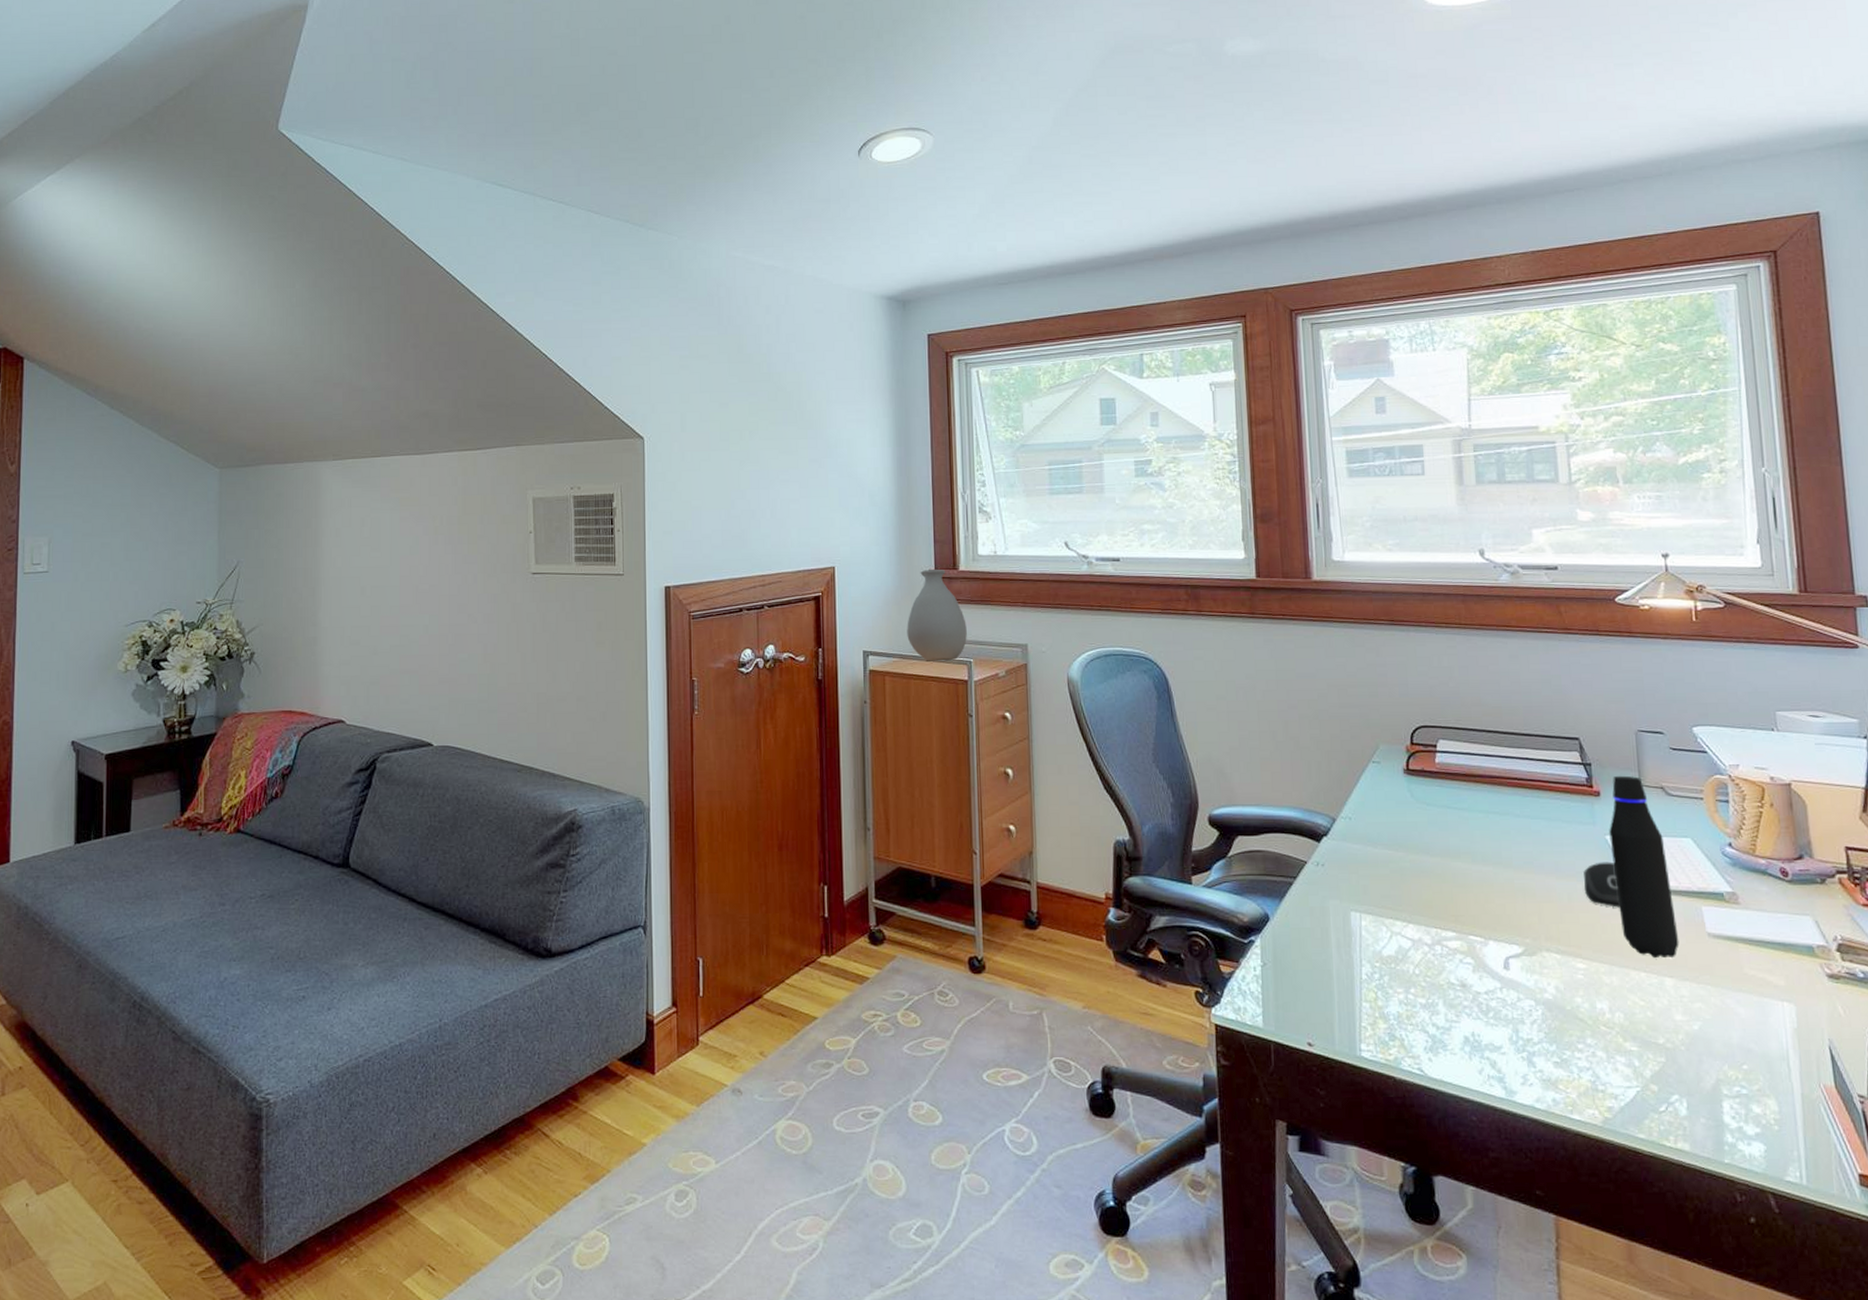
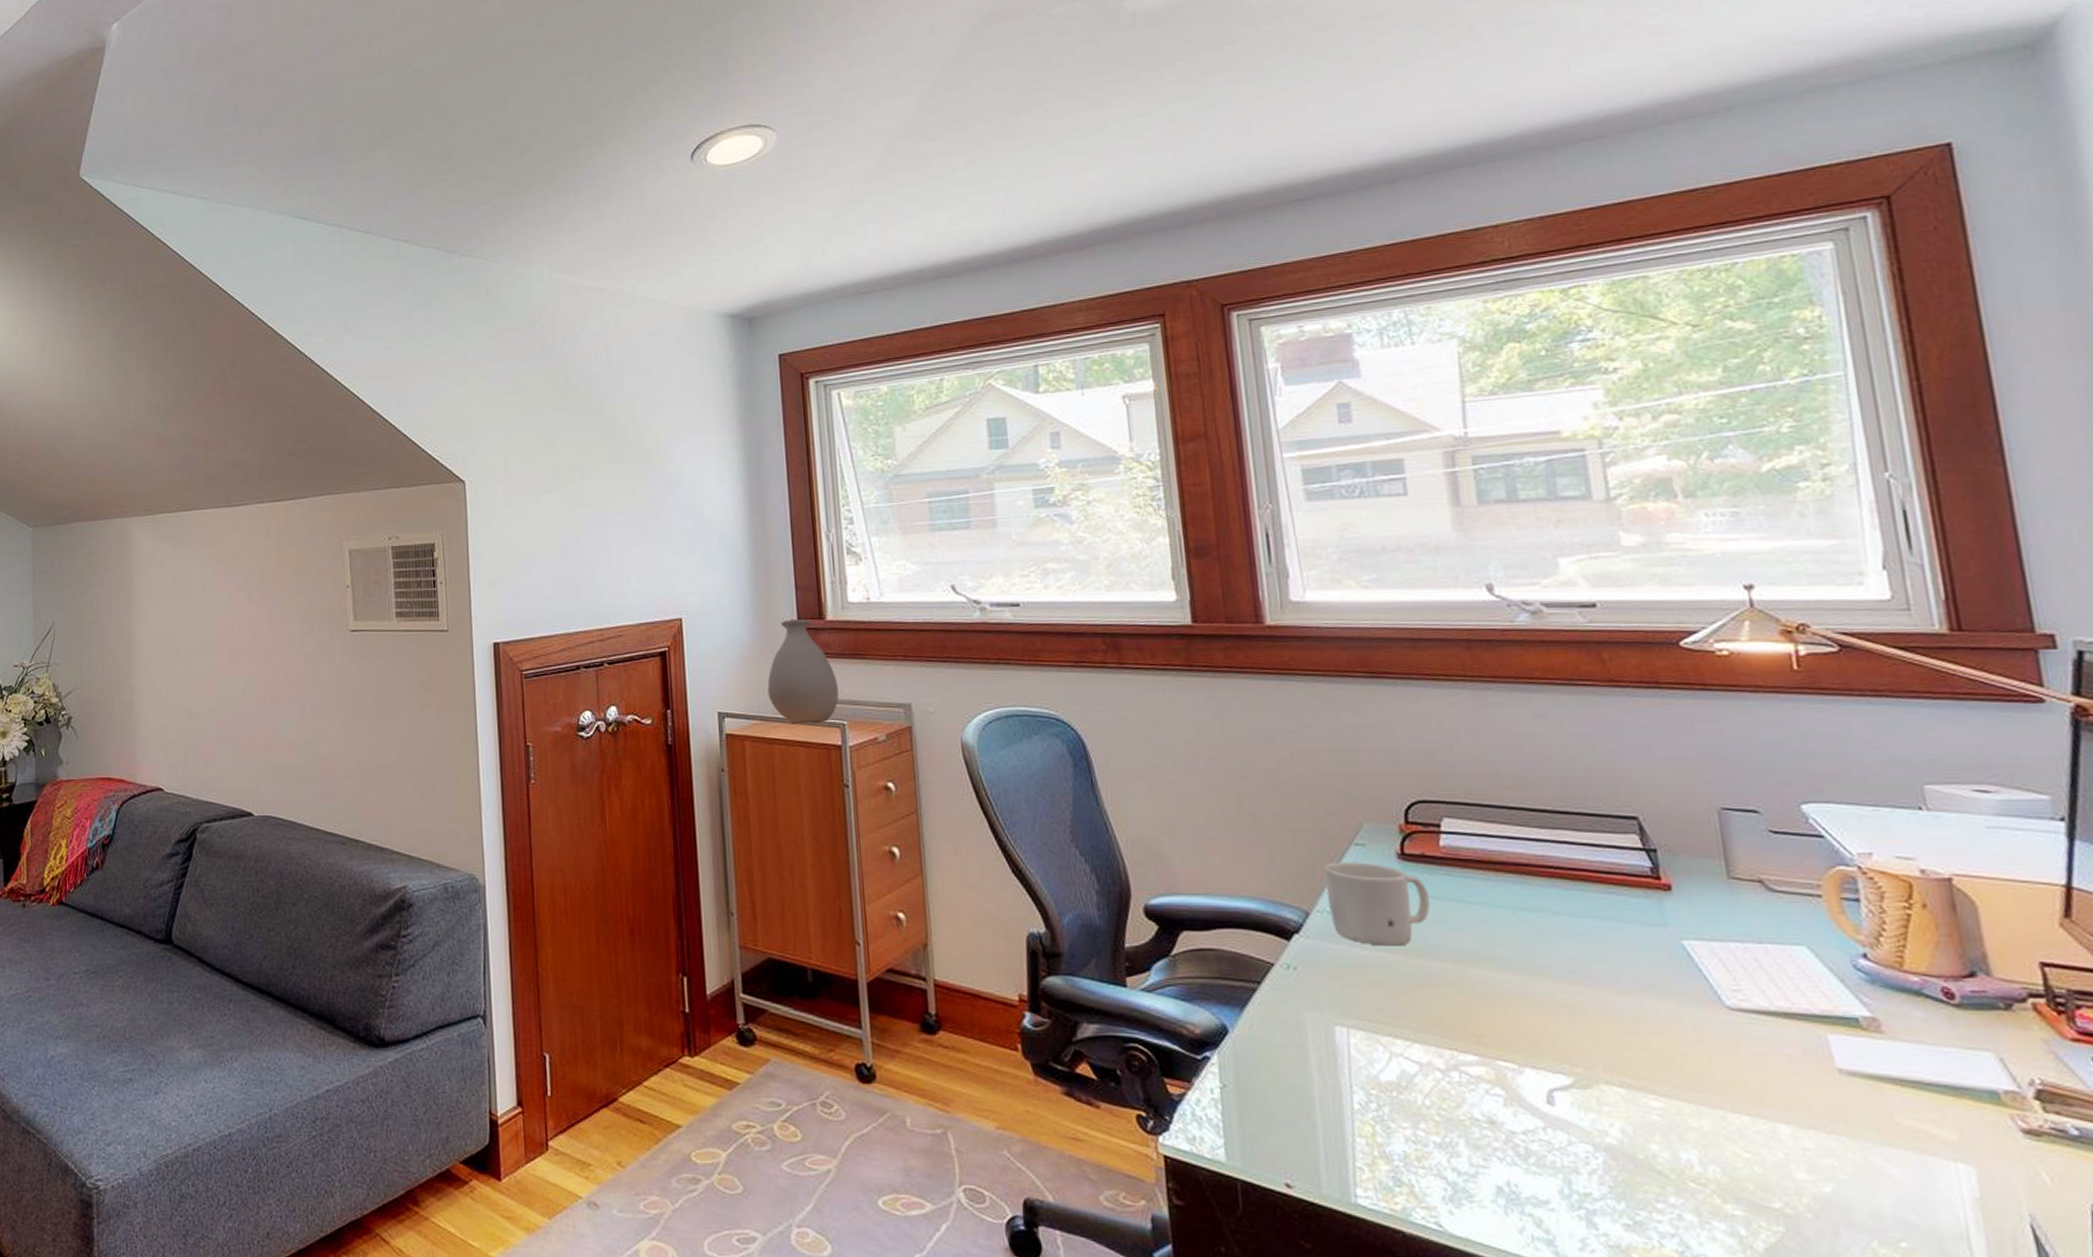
mug: none [1348,776,1427,845] -> present [1323,862,1431,946]
computer mouse: present [1583,862,1620,908] -> none [1653,973,1708,1032]
water bottle: present [1609,775,1679,957] -> none [1686,864,1797,1098]

